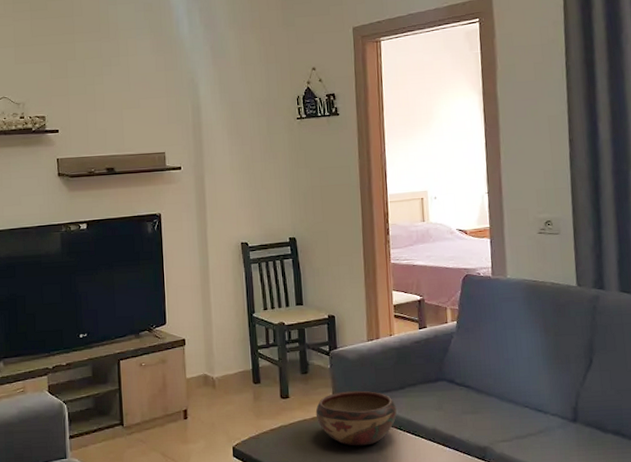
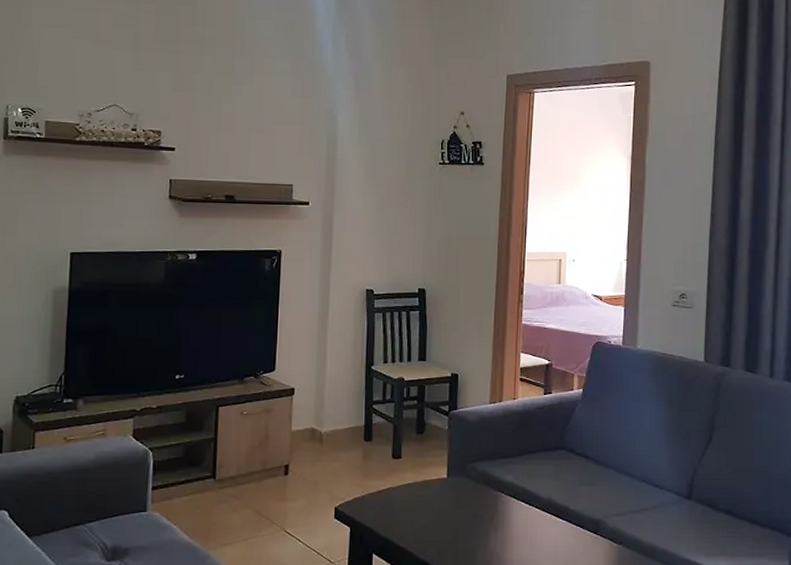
decorative bowl: present [315,390,397,446] -> none [427,455,513,513]

